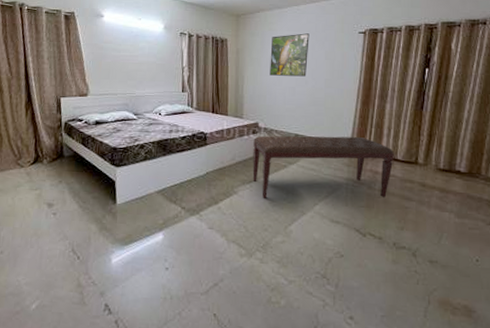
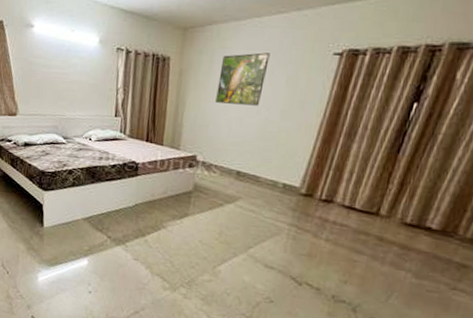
bench: present [252,135,394,198] -> none [184,170,352,248]

